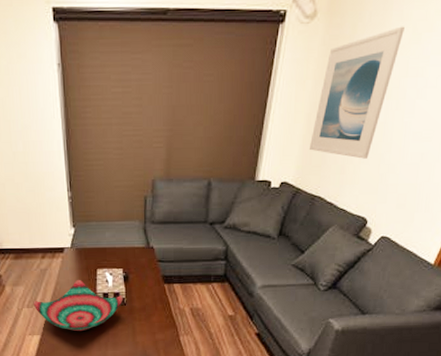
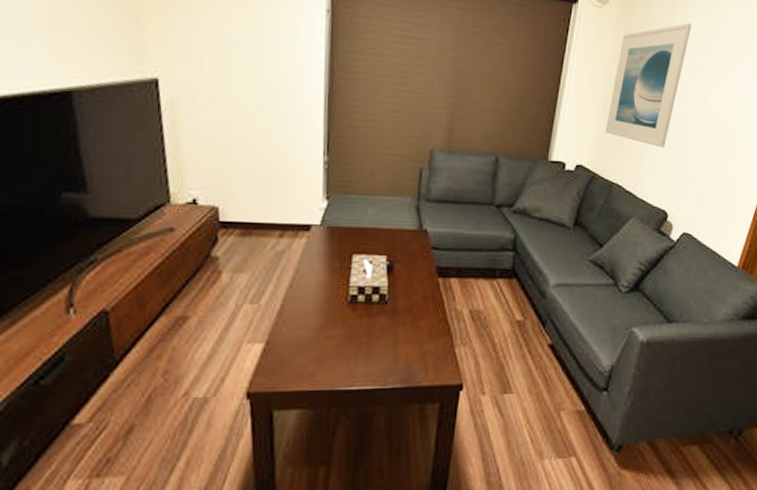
decorative bowl: present [33,279,123,332] -> none [259,267,385,339]

